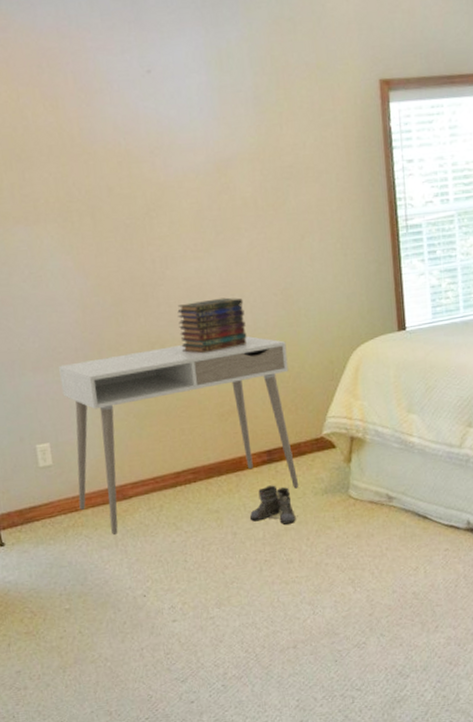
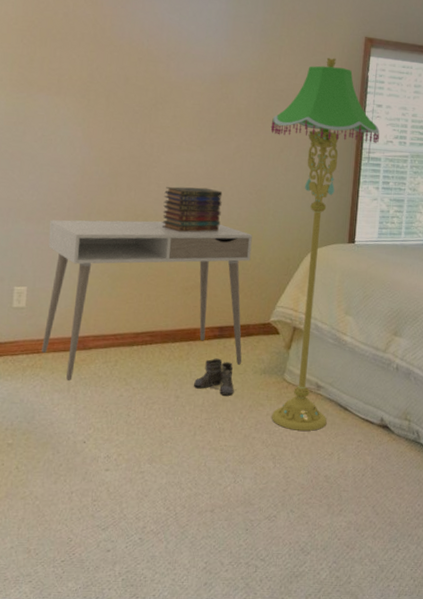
floor lamp: none [285,113,416,550] -> present [270,57,380,431]

